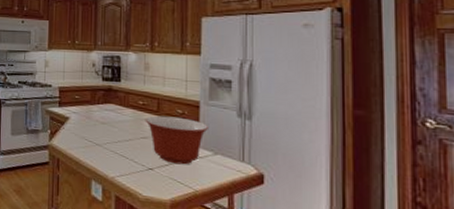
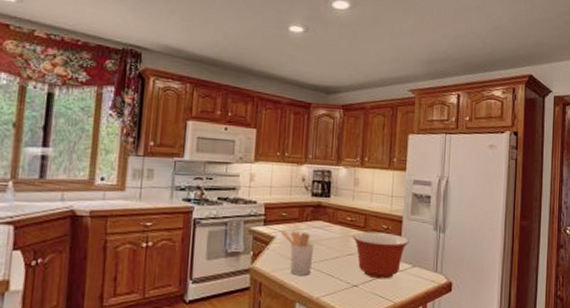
utensil holder: none [75,112,107,155] -> present [281,230,314,275]

